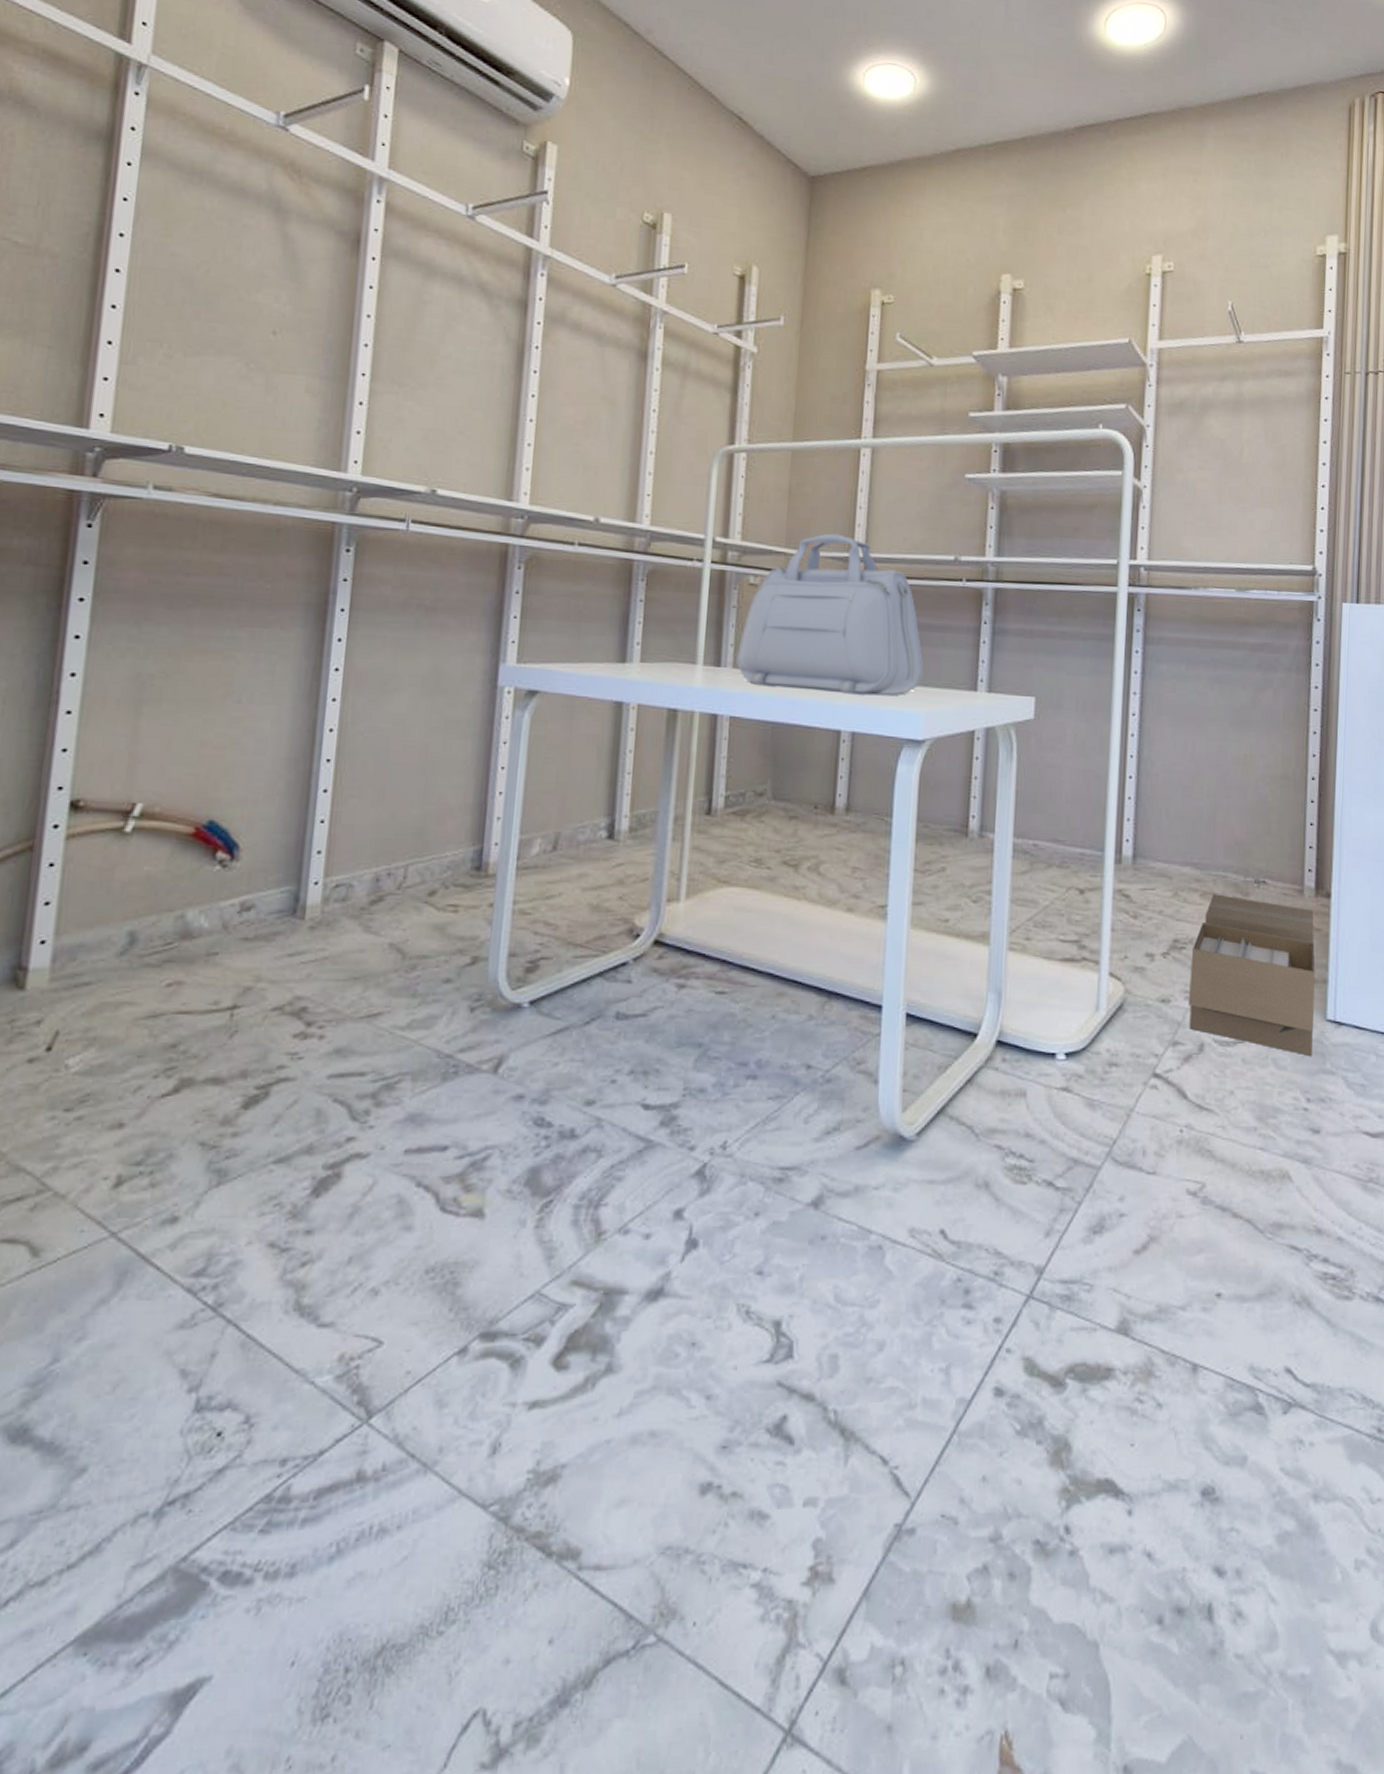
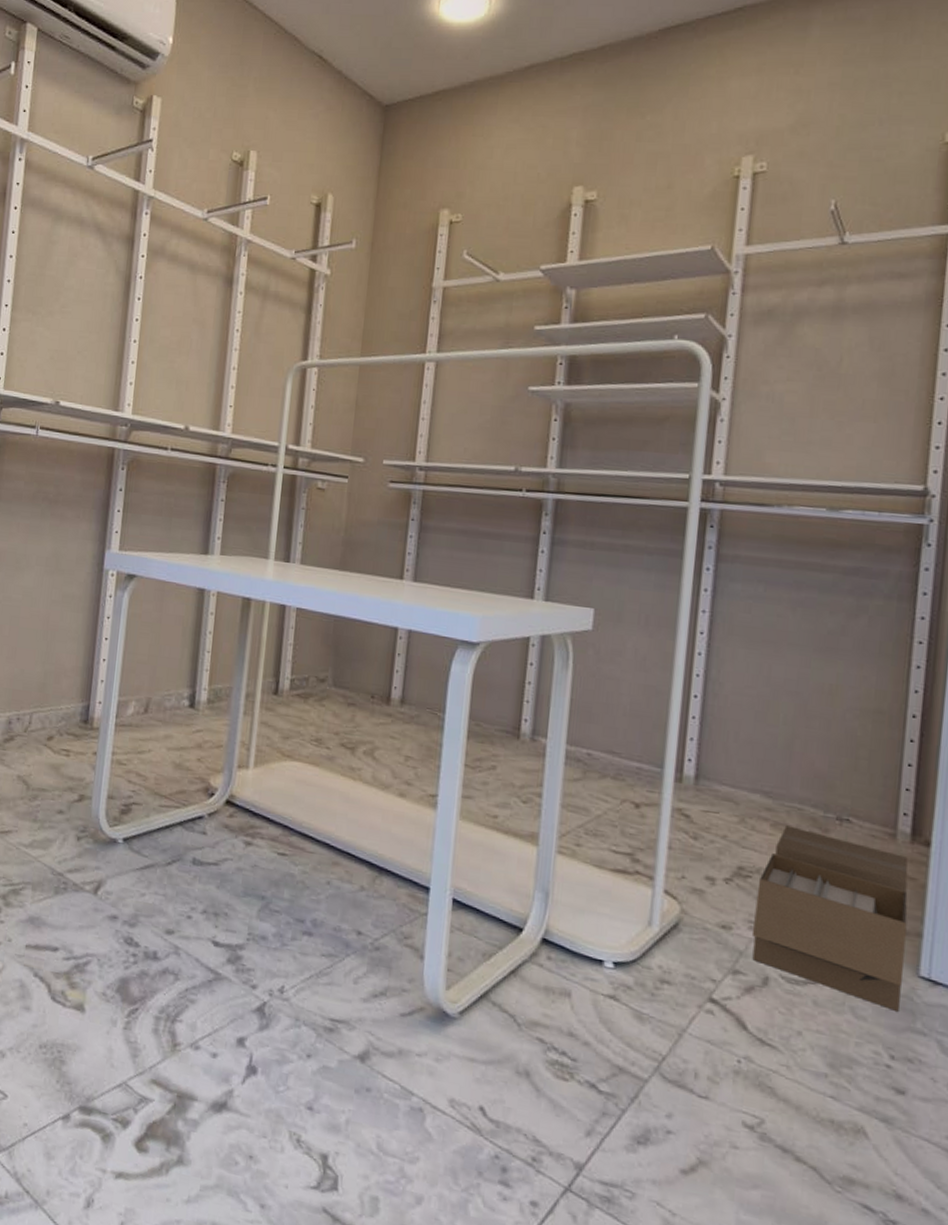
handbag: present [737,533,924,696] -> none [304,443,481,599]

